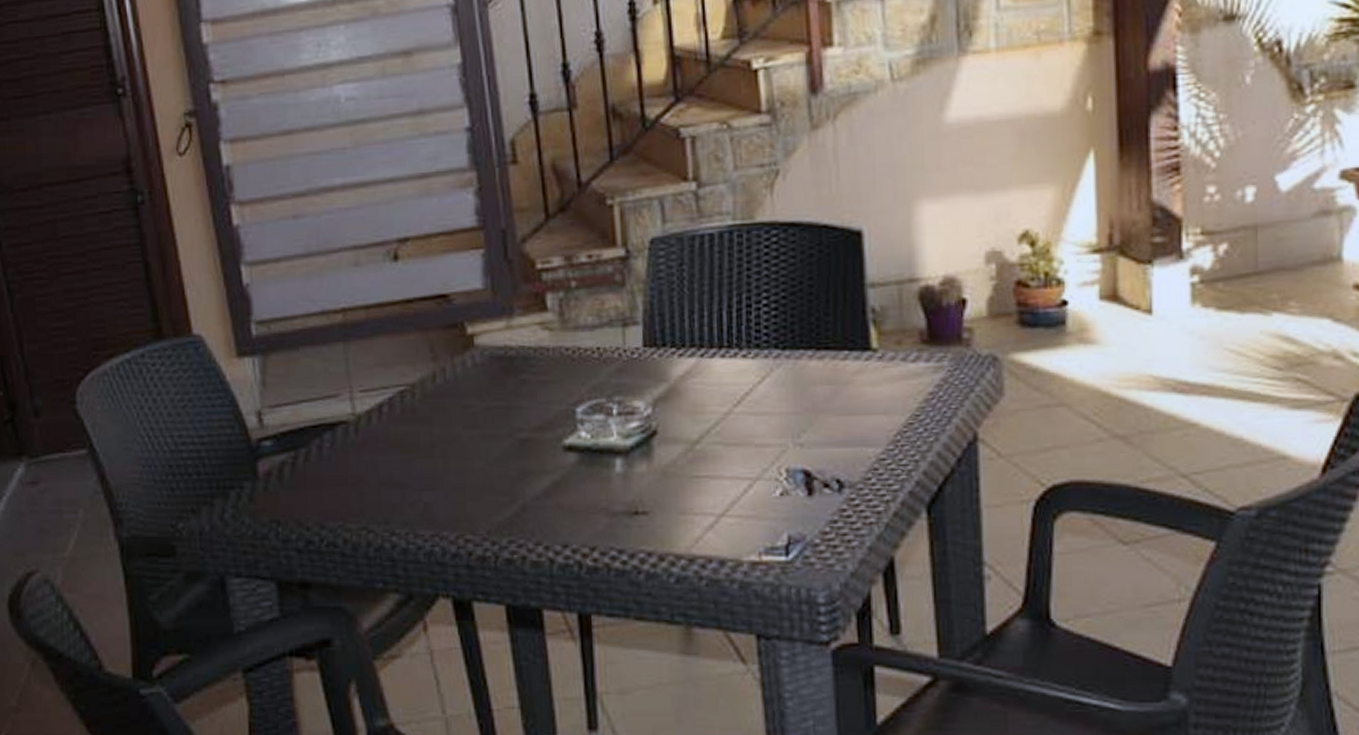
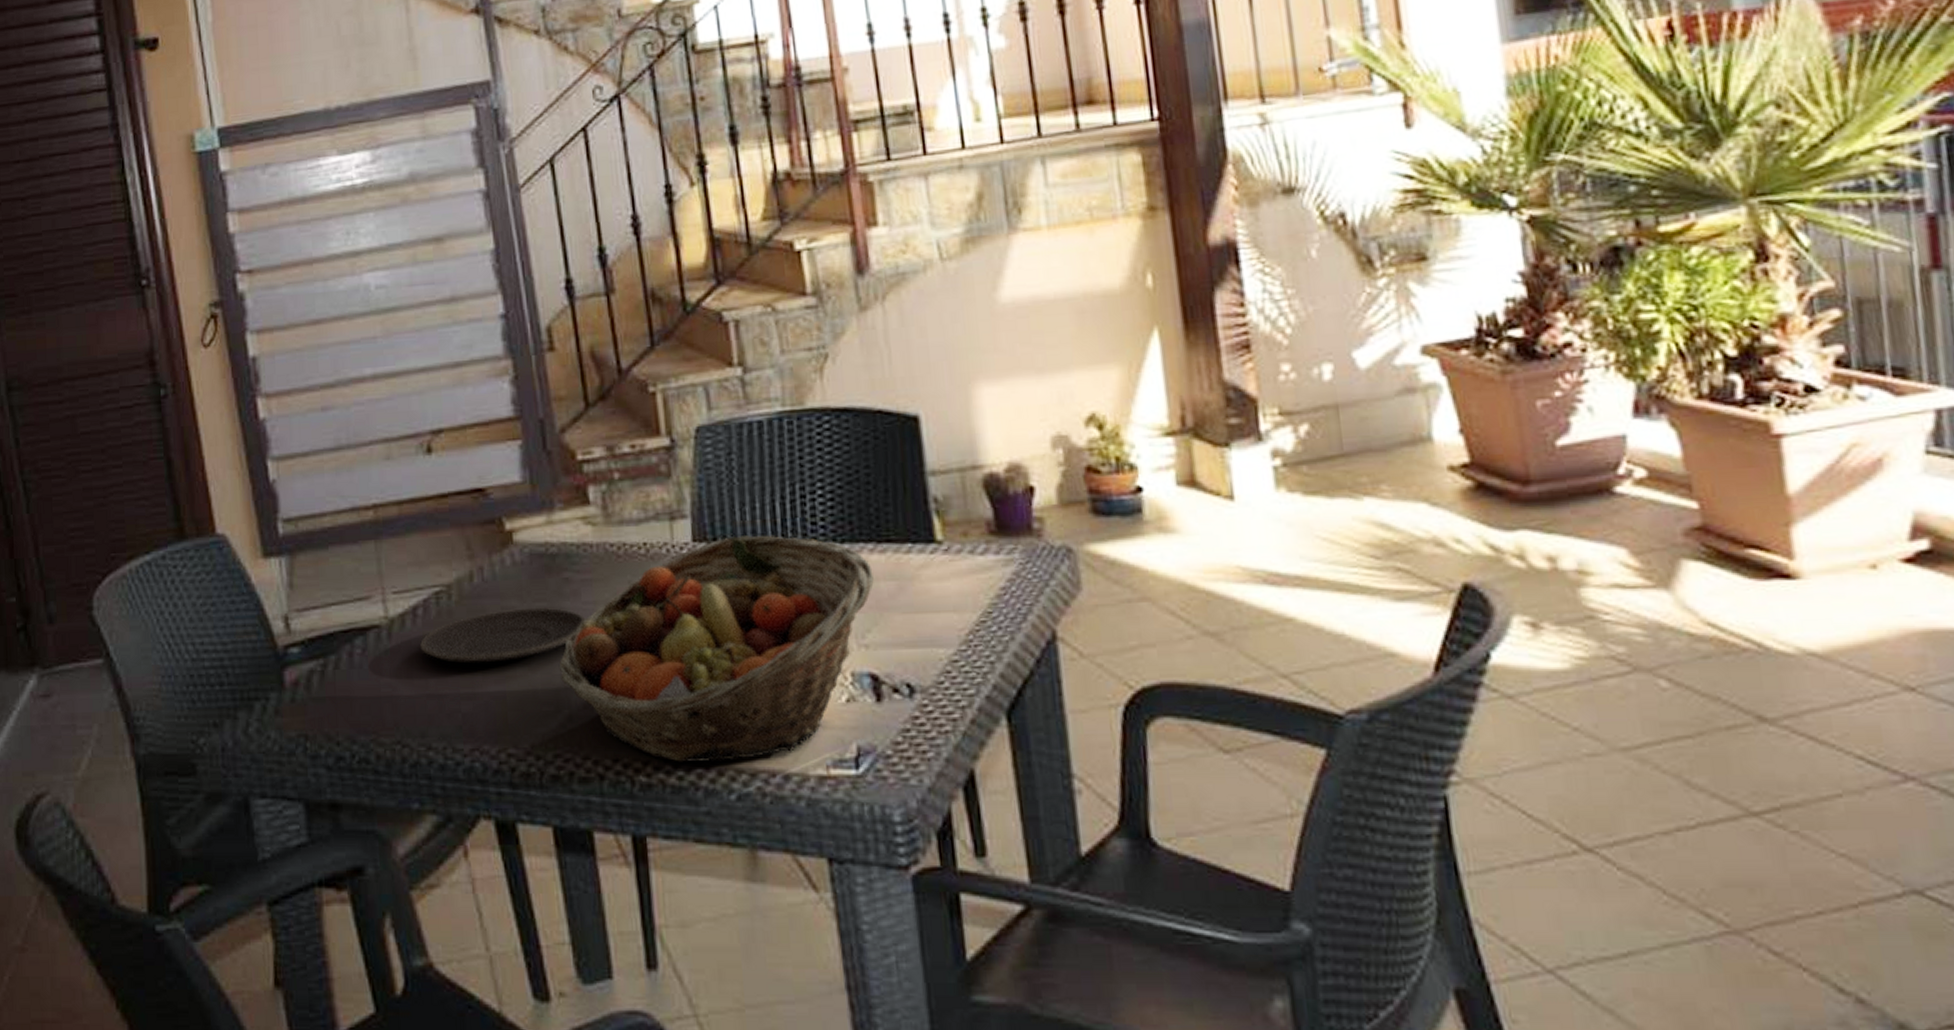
plate: none [384,406,541,457] -> present [419,607,586,664]
fruit basket: none [514,342,811,548] -> present [558,535,874,762]

